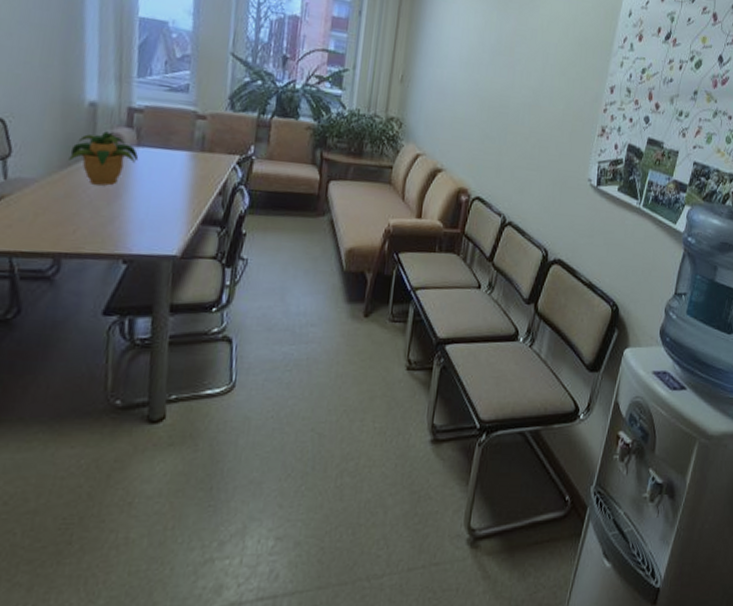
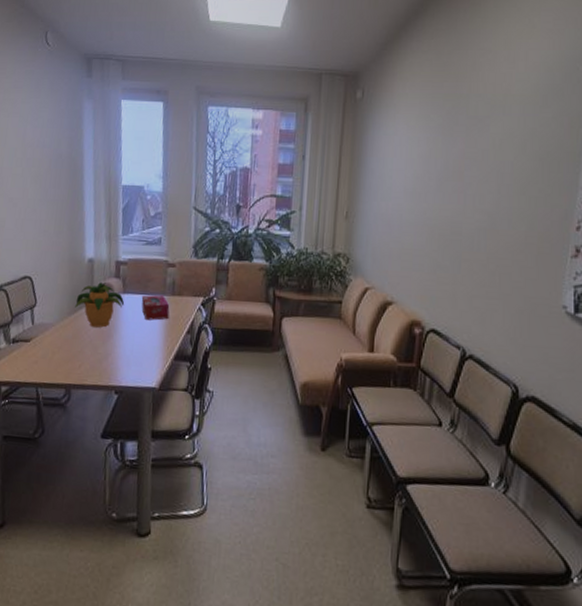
tissue box: none [160,149,198,180] -> present [141,294,170,321]

